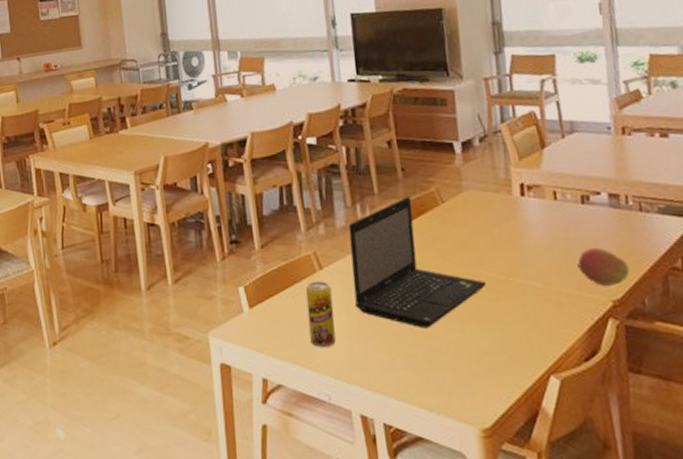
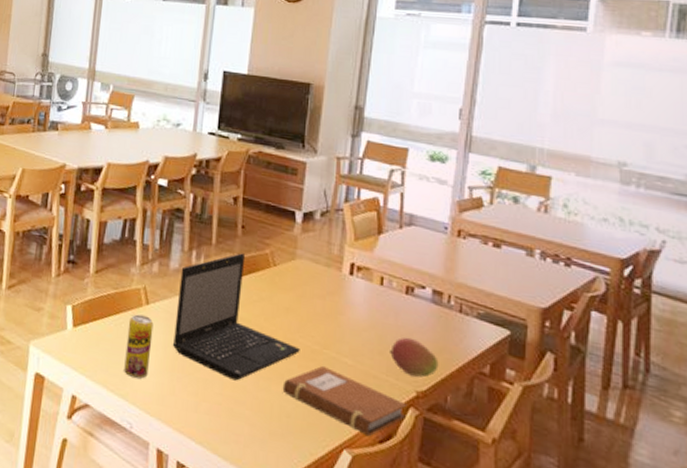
notebook: none [475,294,607,356] -> present [282,365,408,436]

